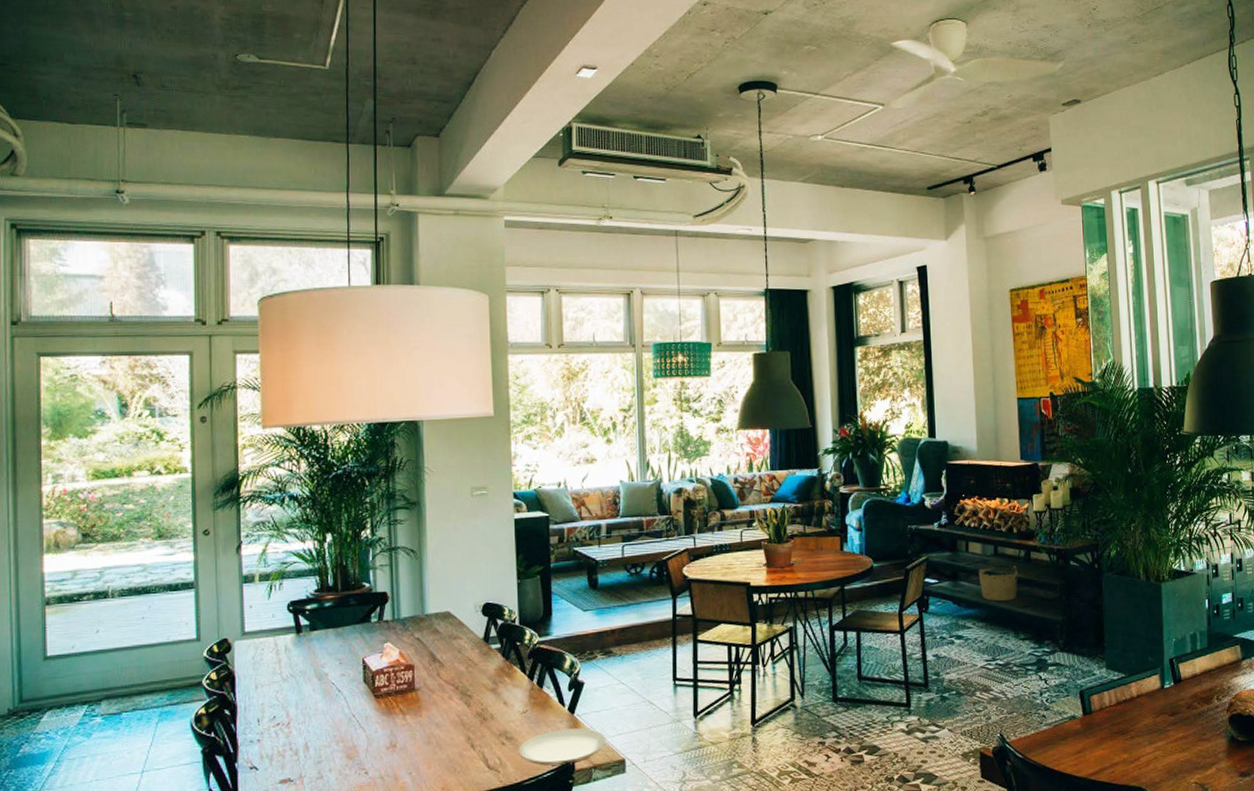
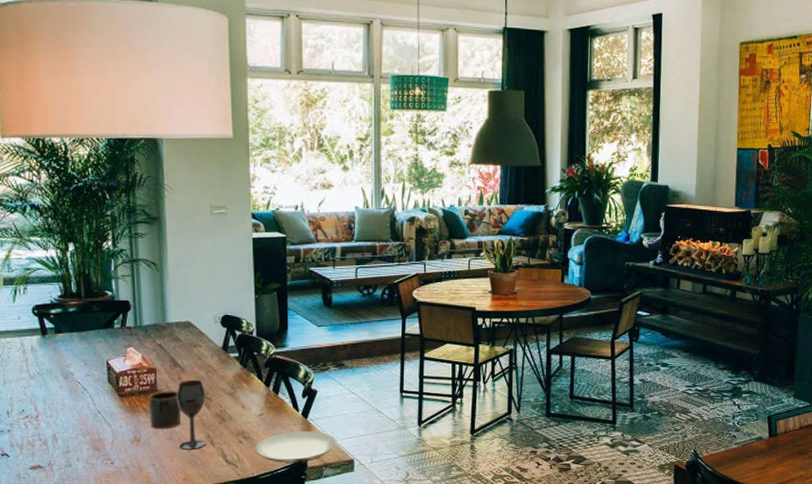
mug: none [405,689,440,732] -> present [148,391,182,429]
wine glass: none [434,675,466,755] -> present [176,379,206,450]
basket: present [978,565,1018,601] -> none [687,303,723,334]

